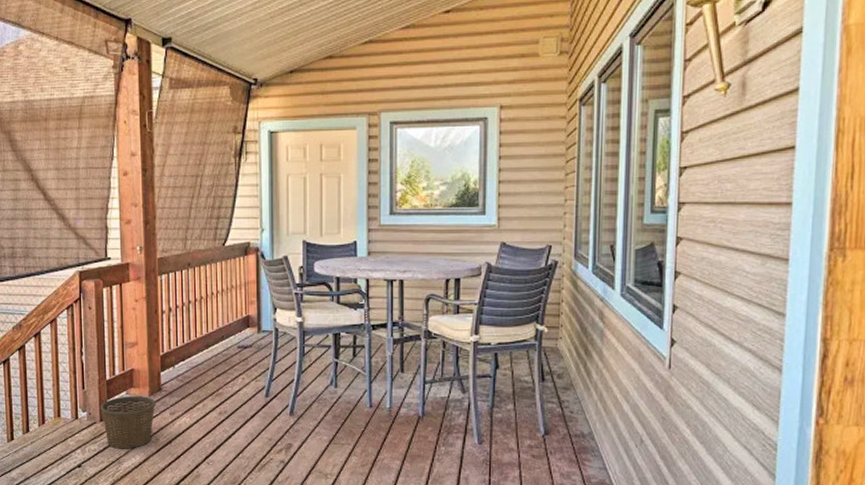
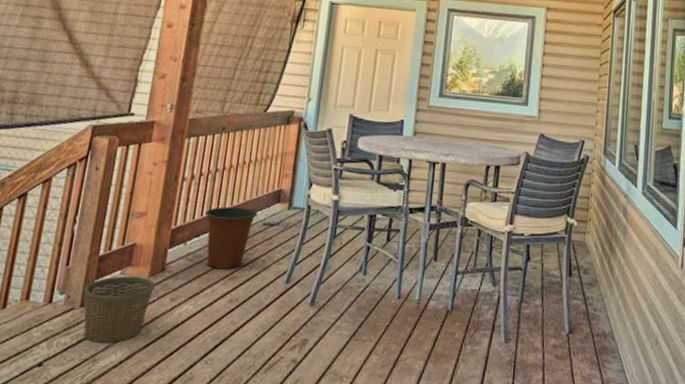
flowerpot: none [186,334,231,387] -> present [205,206,258,270]

